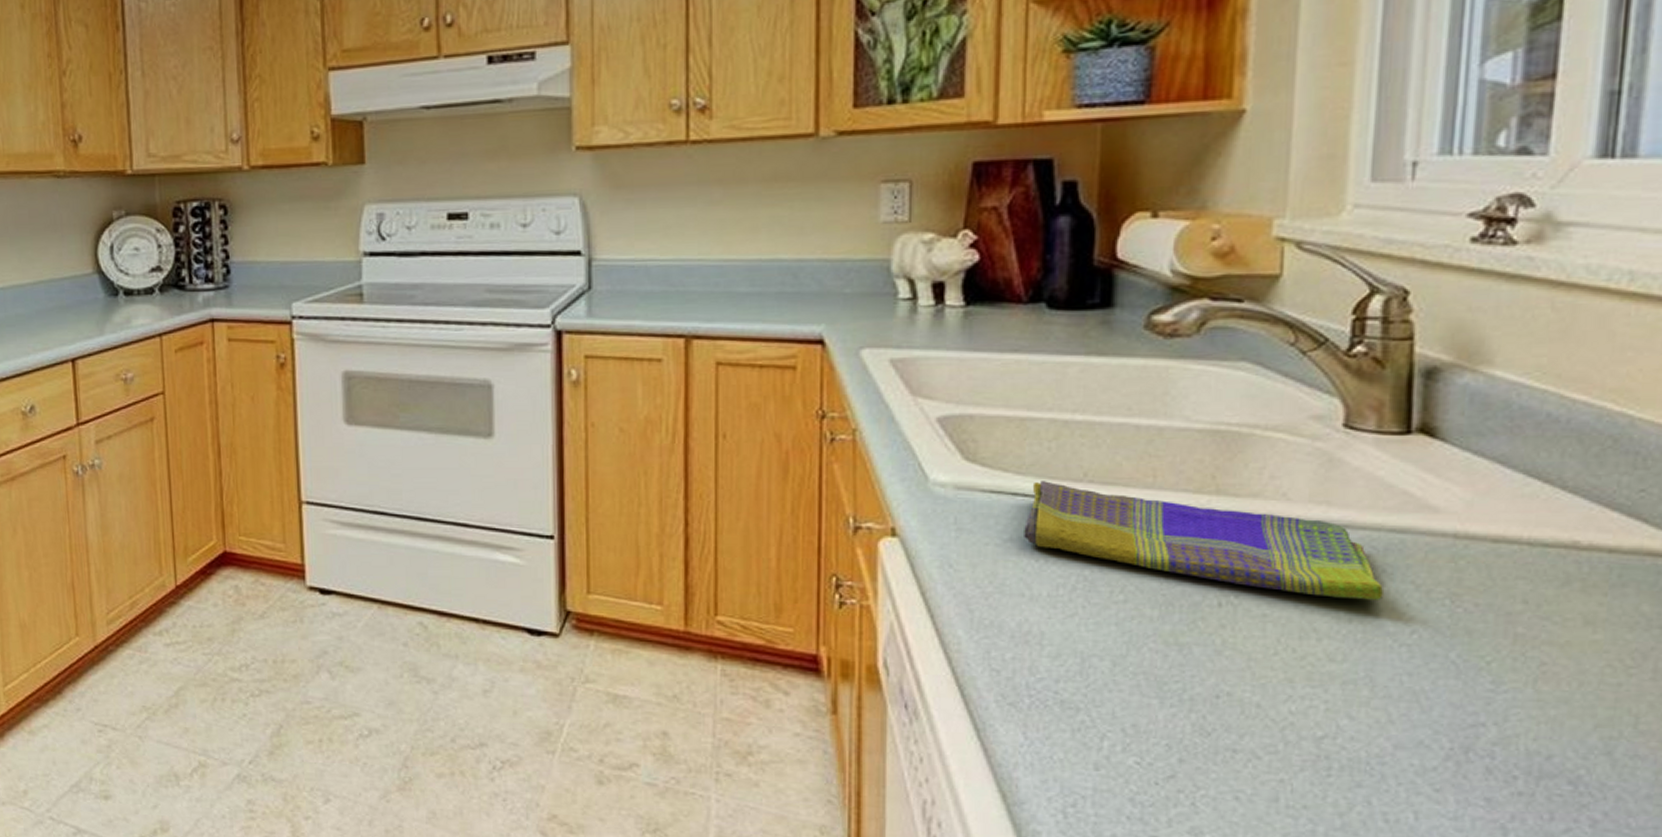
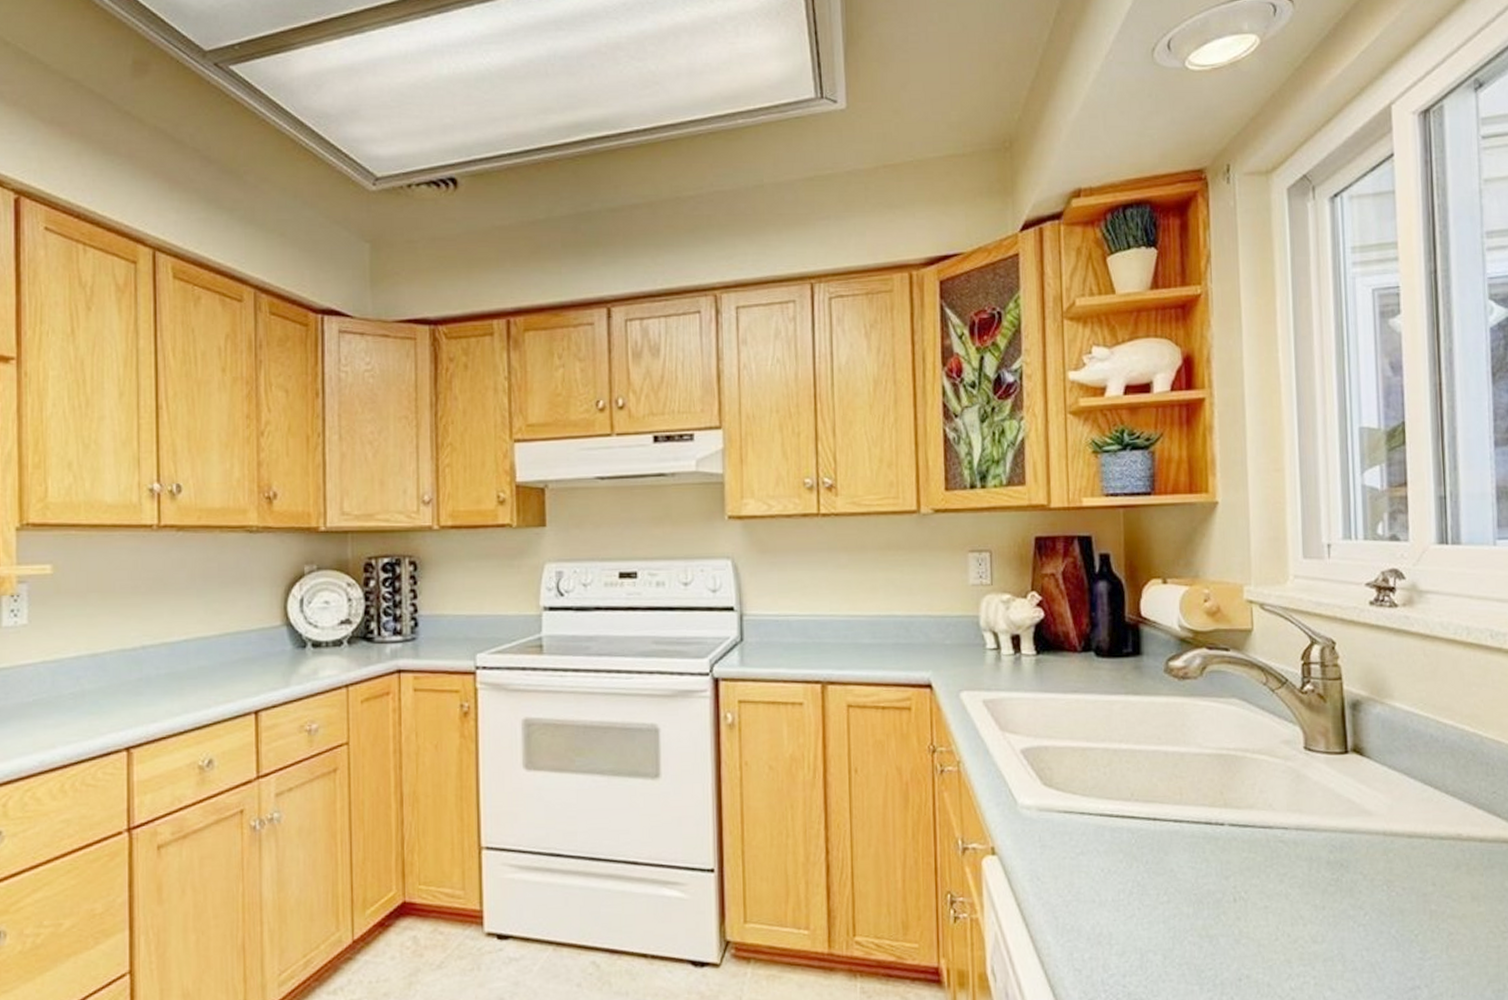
dish towel: present [1024,481,1383,600] -> none [1091,801,1343,890]

